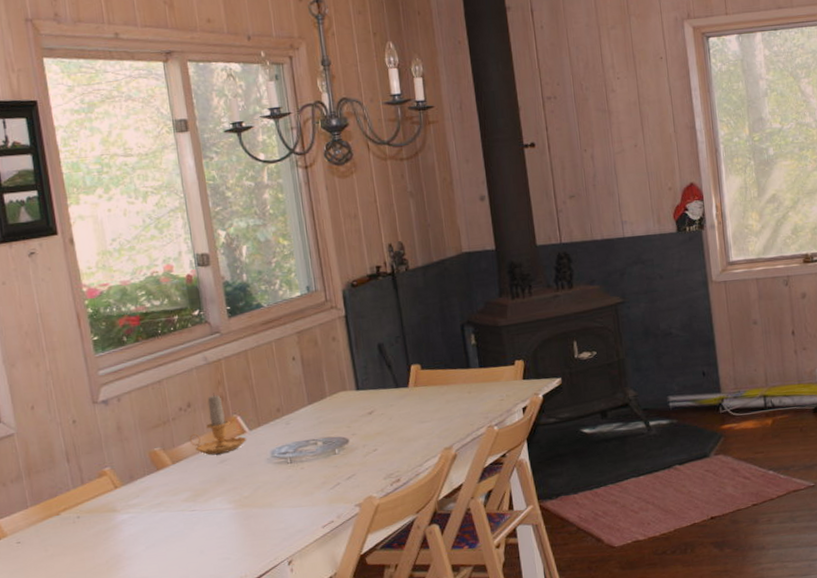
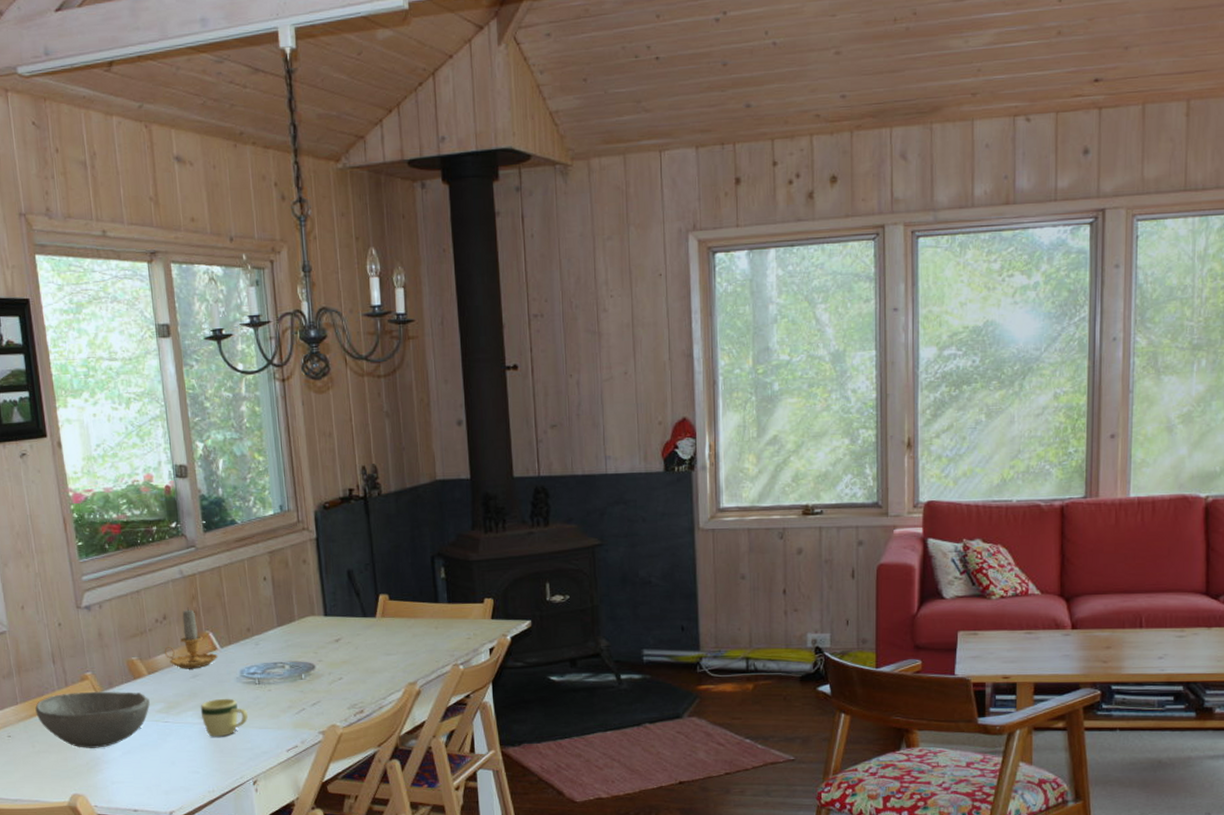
bowl: none [48,483,175,547] -> present [35,691,150,748]
mug: none [229,480,281,521] -> present [200,698,249,737]

